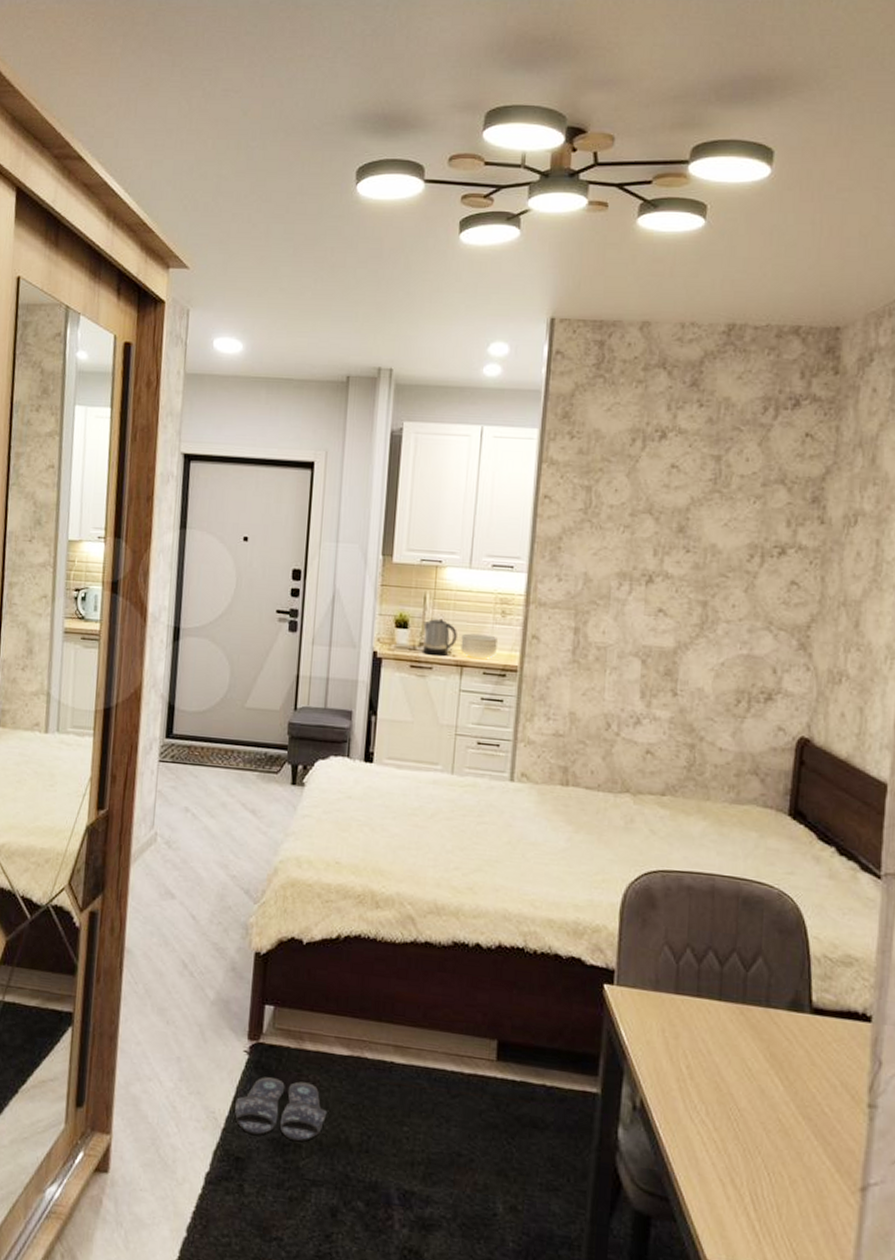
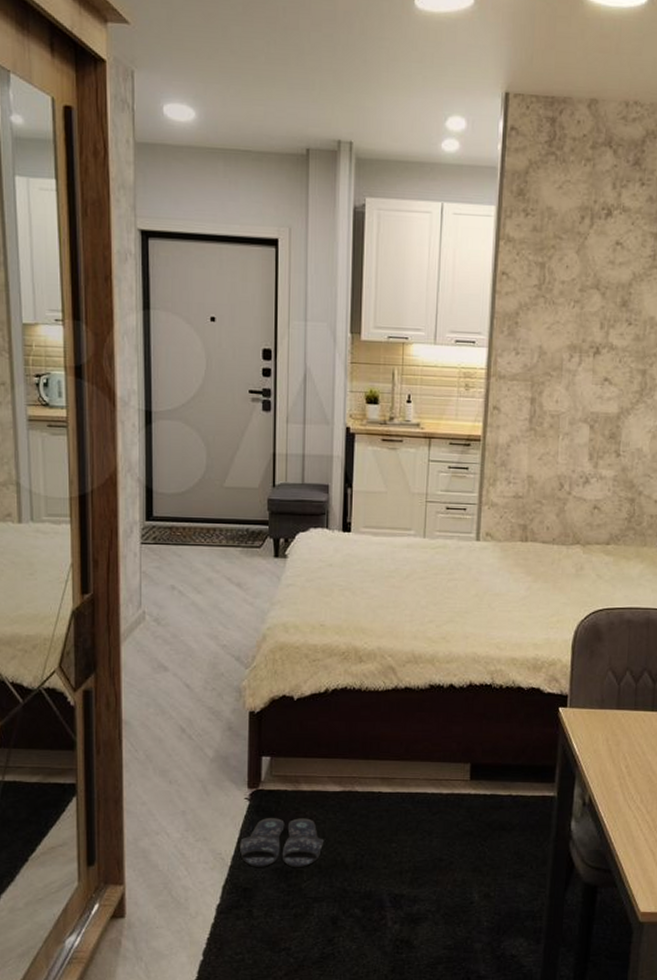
kettle: present [423,618,457,657] -> none [393,393,425,430]
bowl: present [460,633,498,660] -> none [428,406,462,431]

